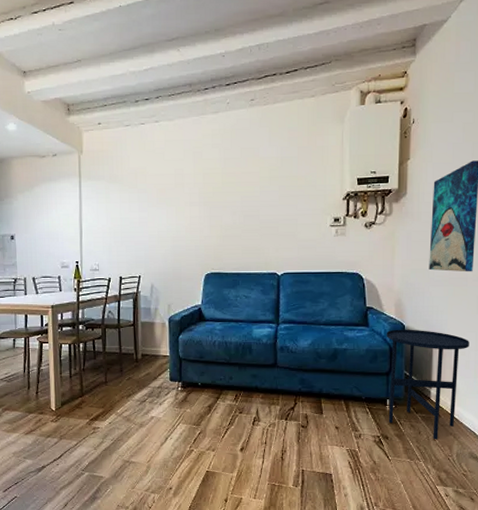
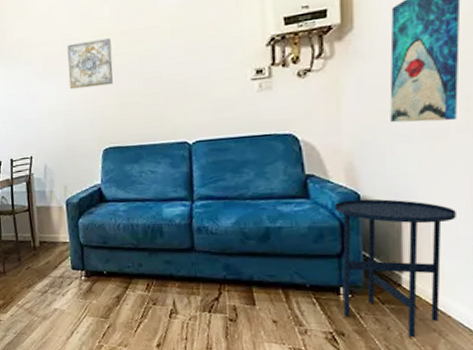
wall art: none [179,177,219,219] -> present [67,38,113,90]

